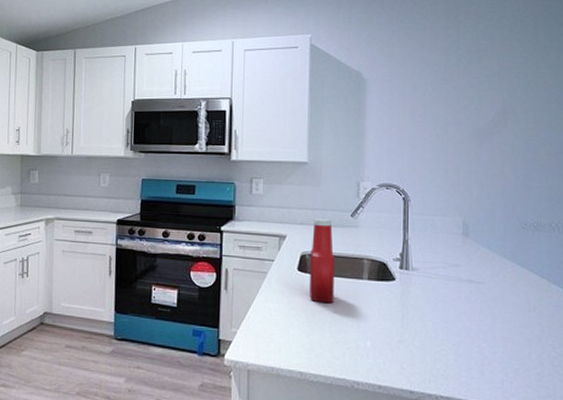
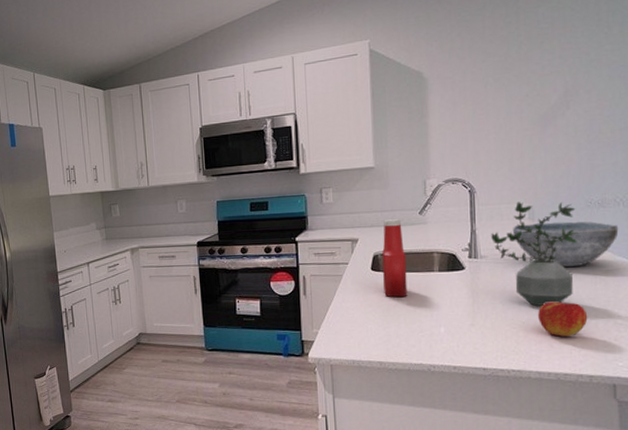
potted plant: none [424,215,513,329] -> present [491,201,579,306]
bowl: none [446,239,554,290] -> present [513,221,619,267]
apple: none [470,325,521,365] -> present [538,301,588,337]

